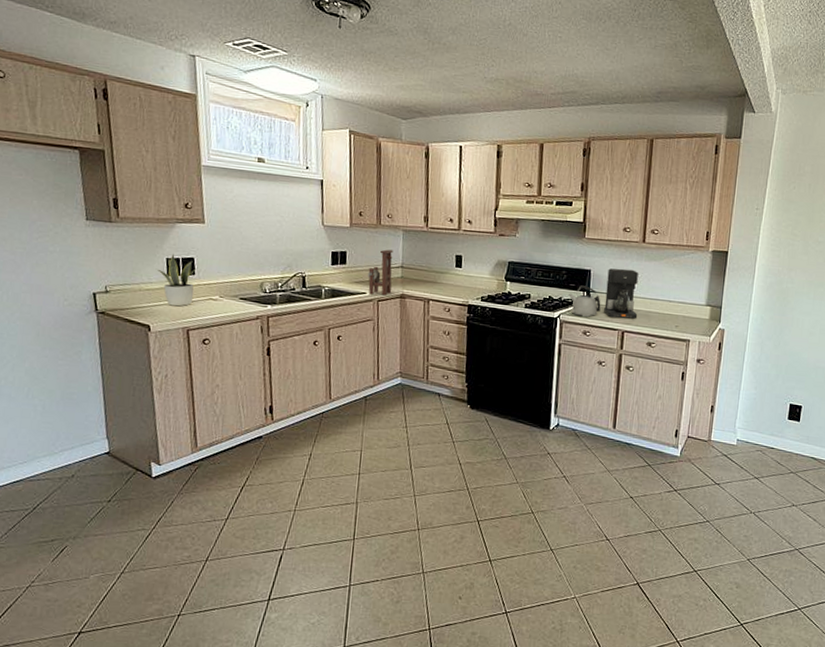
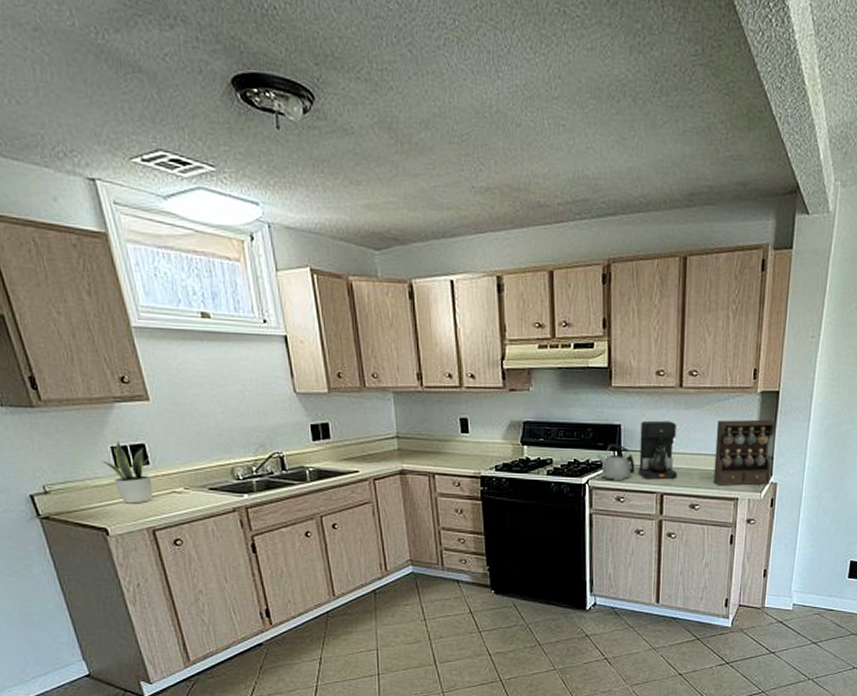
paper towel holder: present [367,249,394,296] -> none [357,417,389,473]
spice rack: none [668,272,725,331] -> present [713,419,776,486]

